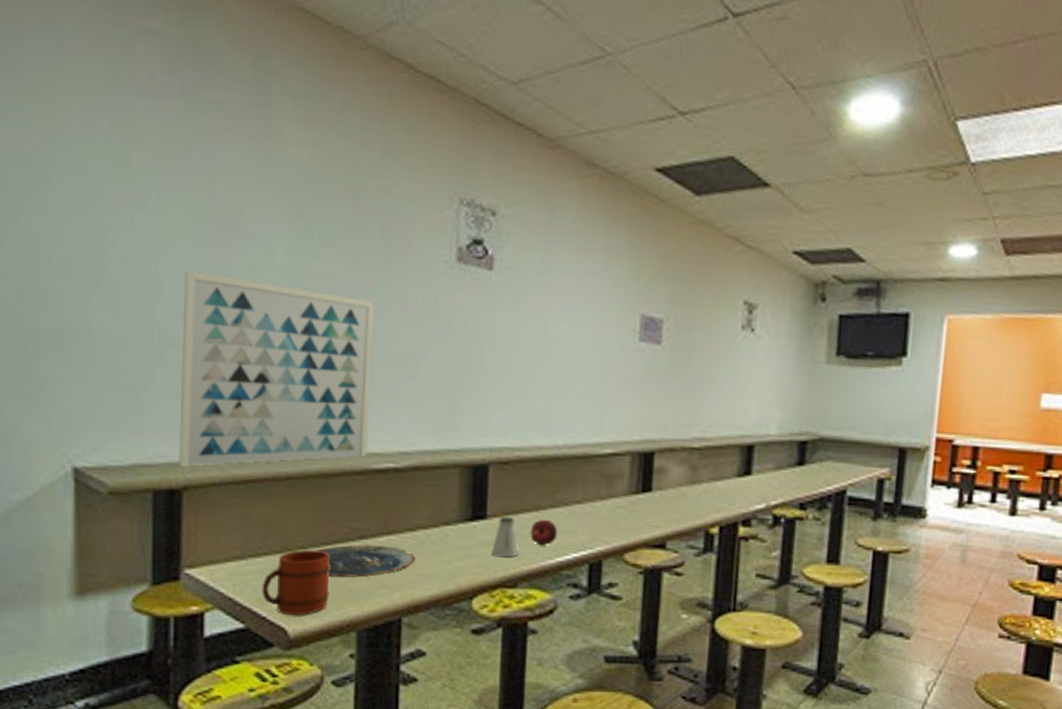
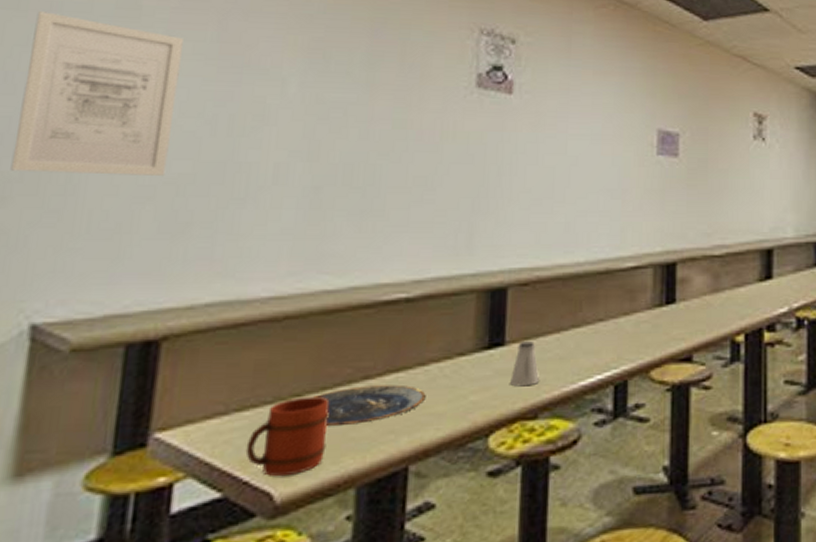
wall art: none [38,169,174,338] -> present [10,11,183,176]
wall art: present [179,270,374,468] -> none [160,105,390,315]
apple: present [530,519,557,546] -> none [551,340,580,370]

